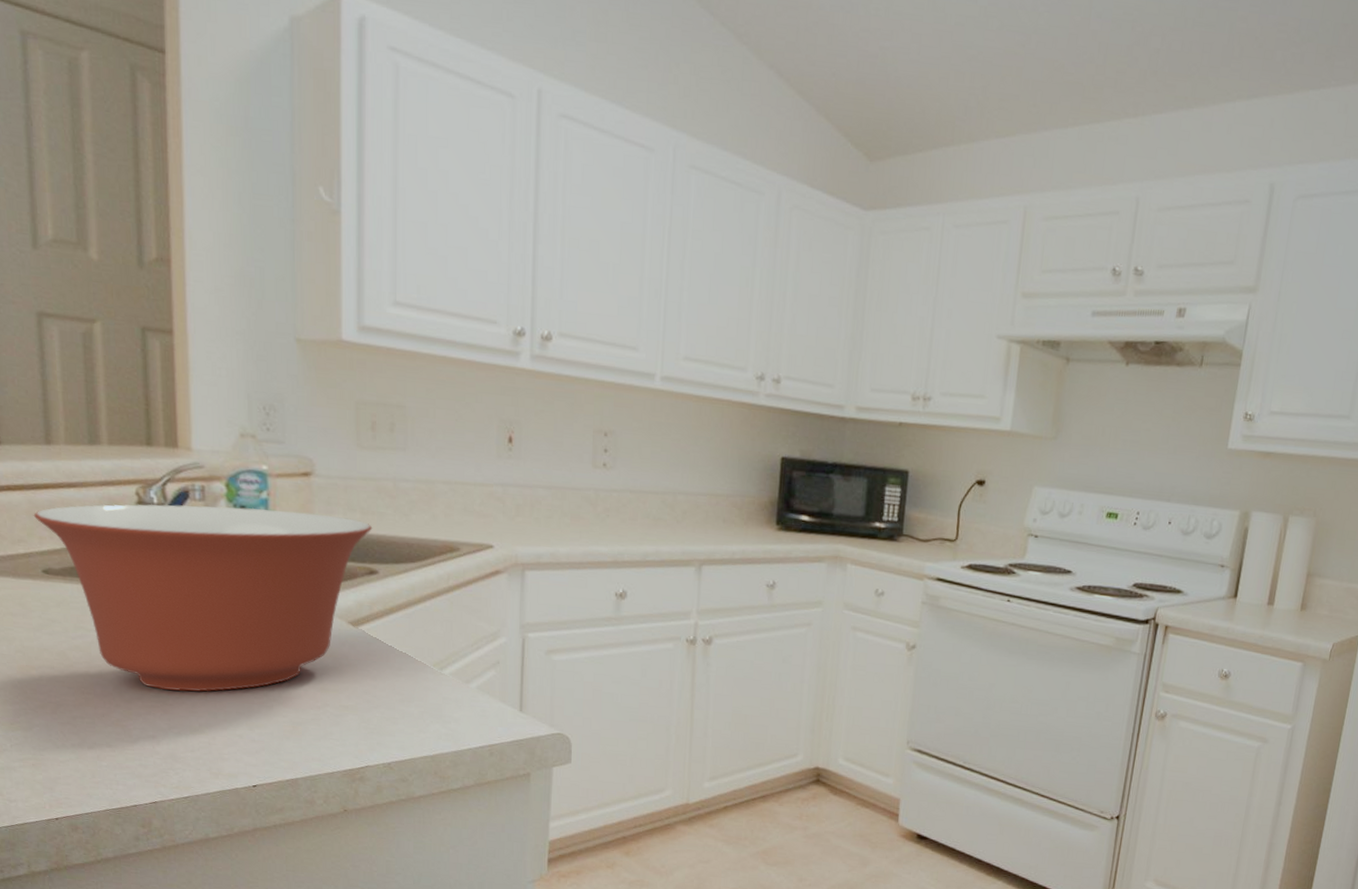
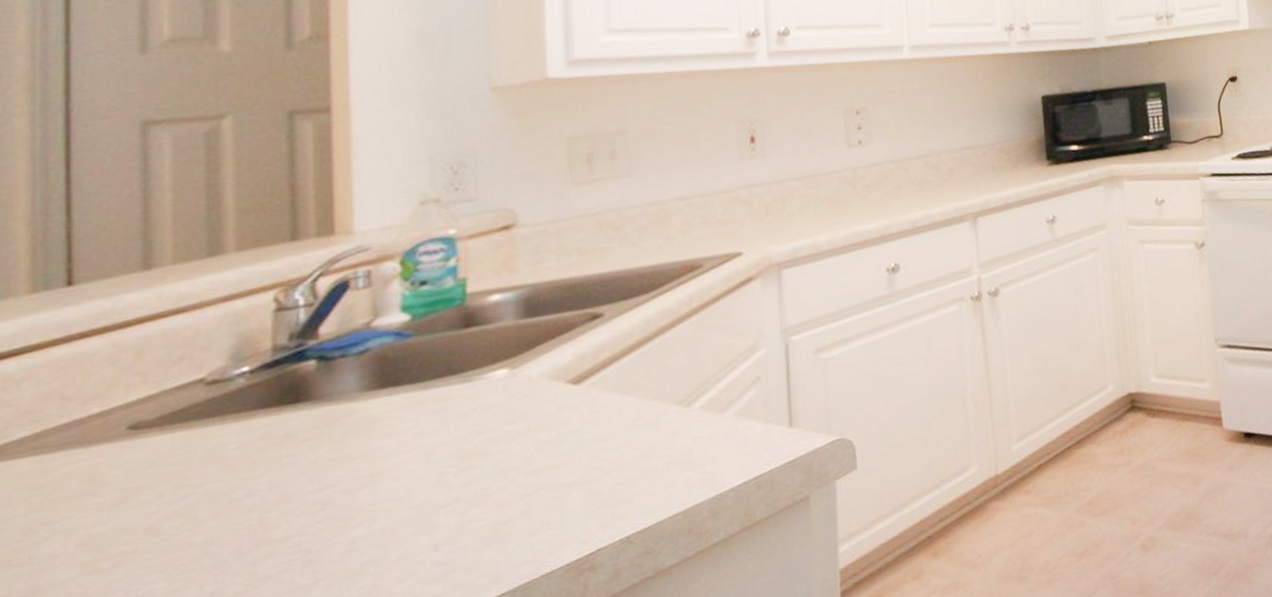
mixing bowl: present [33,504,373,692] -> none [118,263,594,537]

